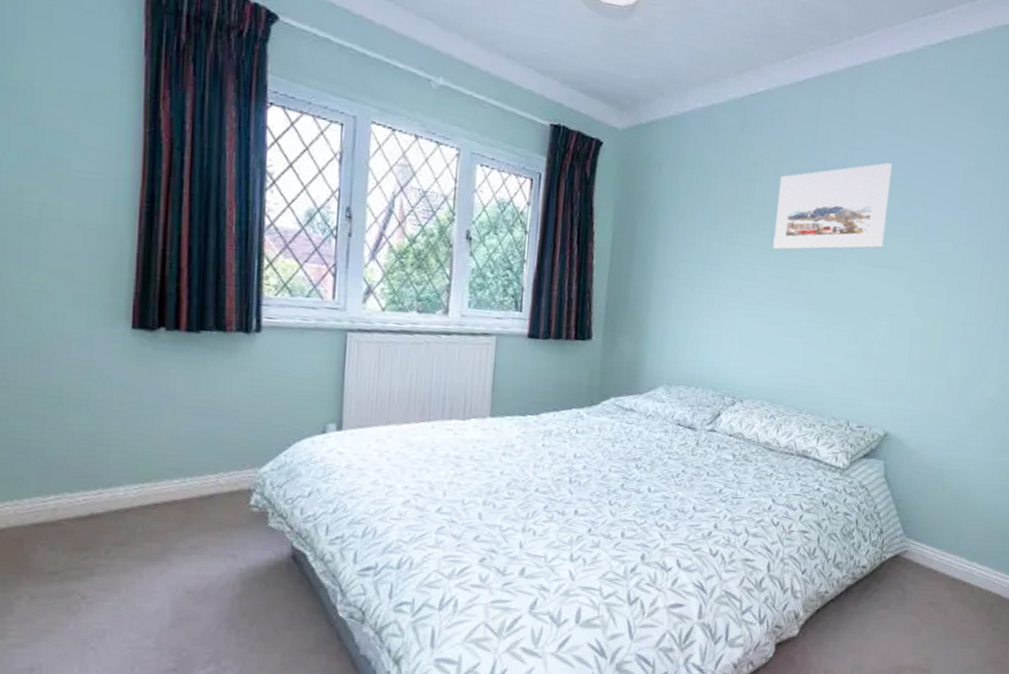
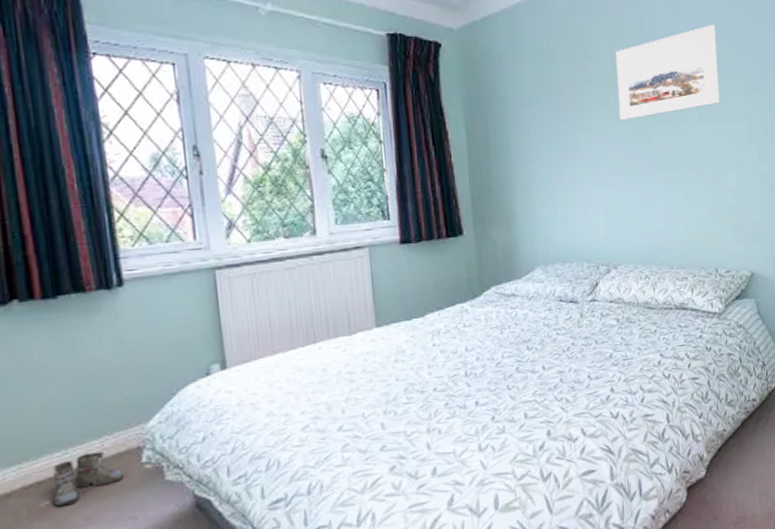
boots: none [162,485,233,532] -> present [49,451,125,507]

